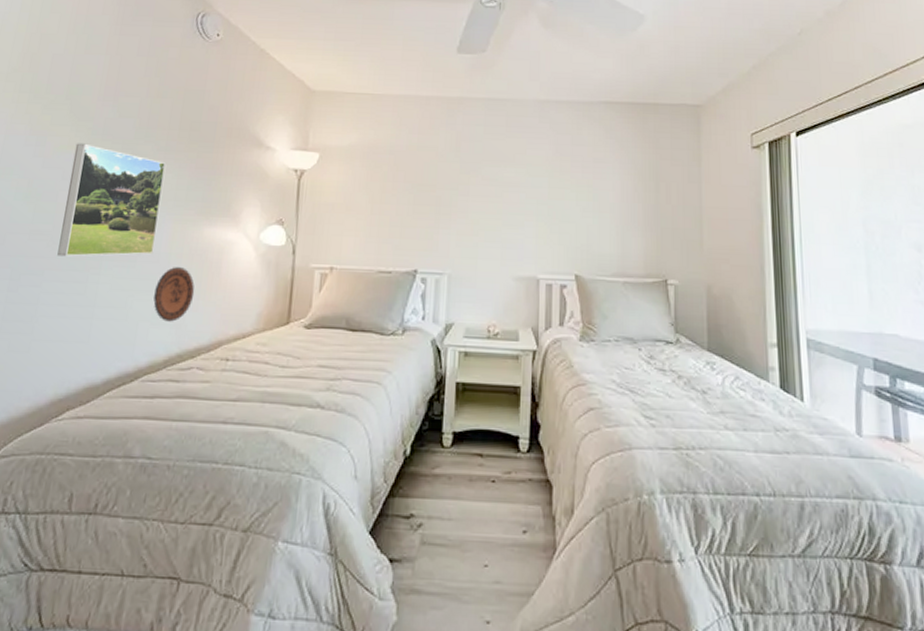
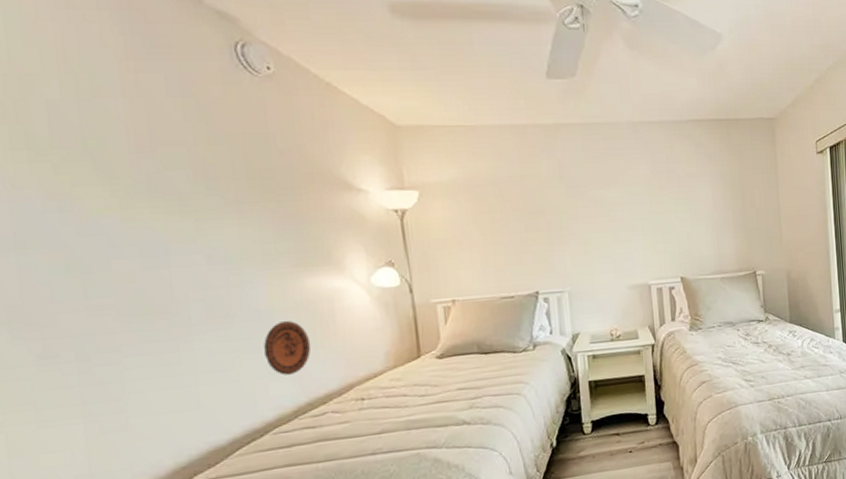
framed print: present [57,143,167,257] -> none [115,203,252,330]

